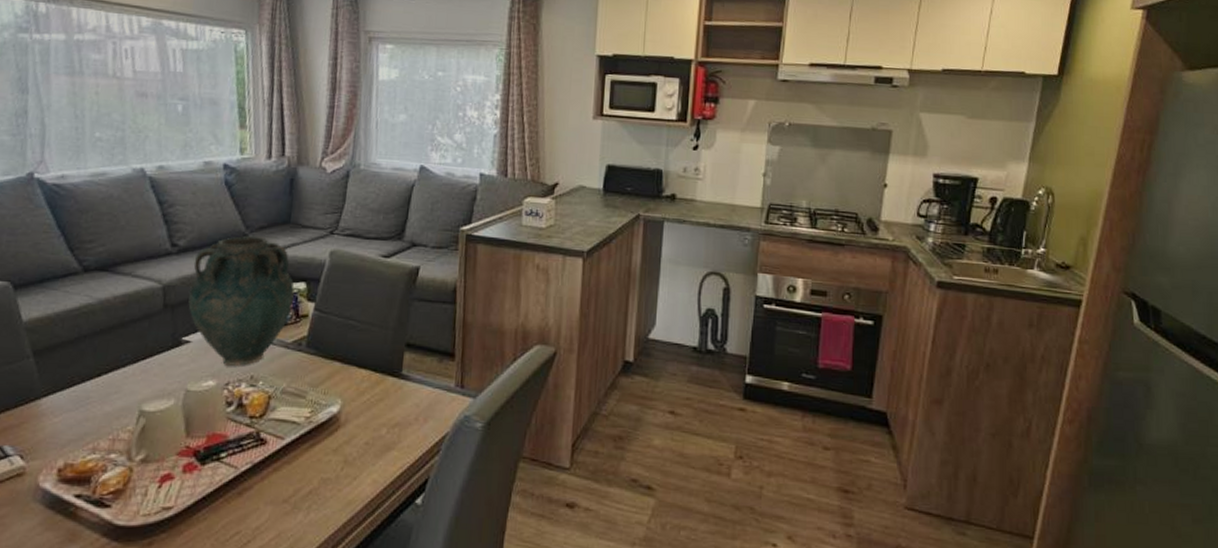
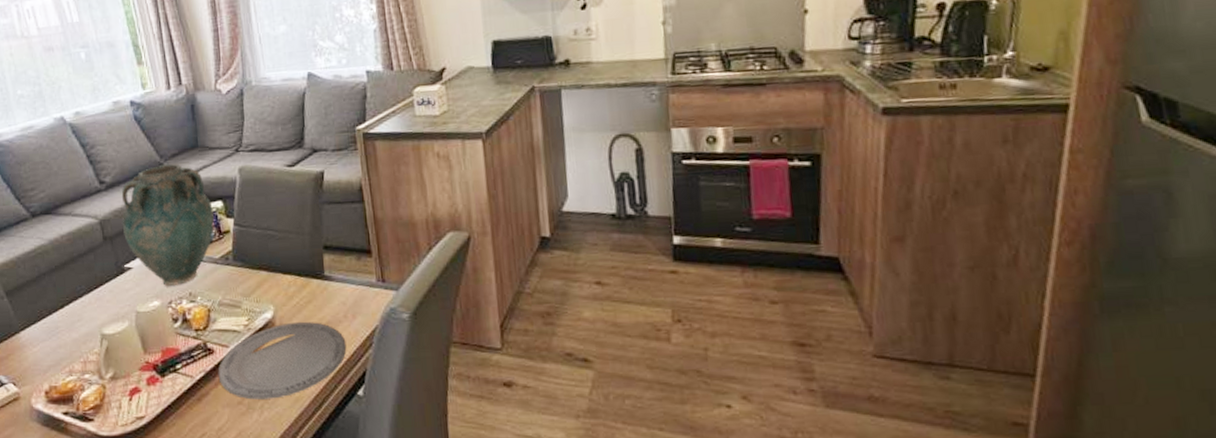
plate: none [266,419,413,500] -> present [218,321,347,400]

